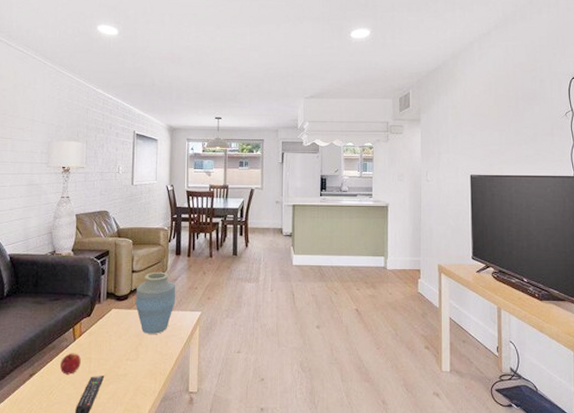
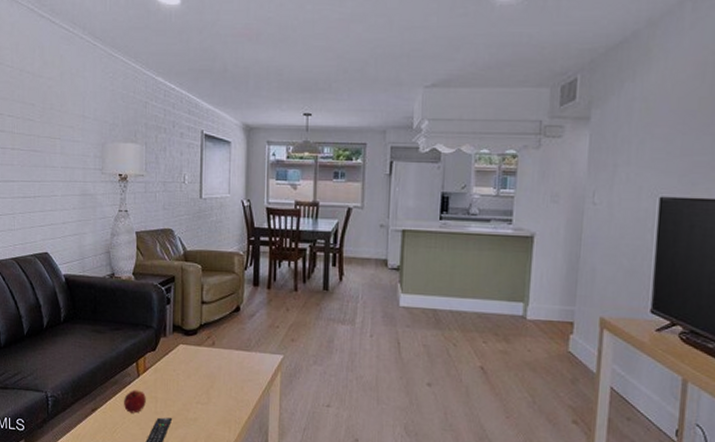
vase: present [135,271,176,334] -> none [206,304,254,377]

